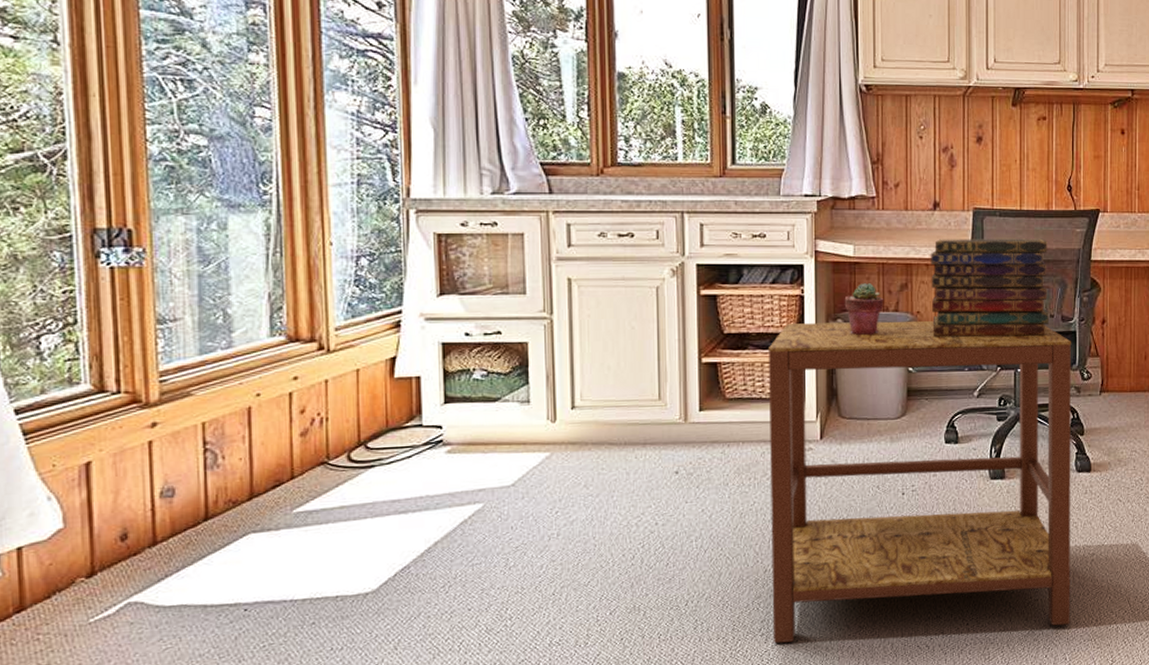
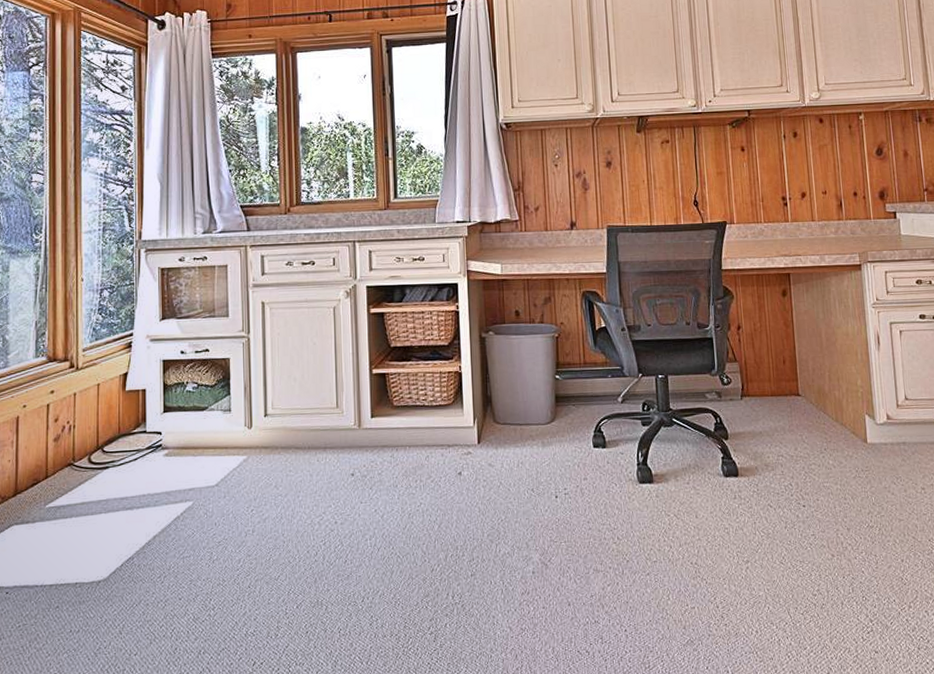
side table: present [767,320,1072,644] -> none [429,331,730,643]
potted succulent: present [844,283,884,336] -> none [494,298,531,347]
book stack: present [931,238,1049,338] -> none [570,251,685,347]

